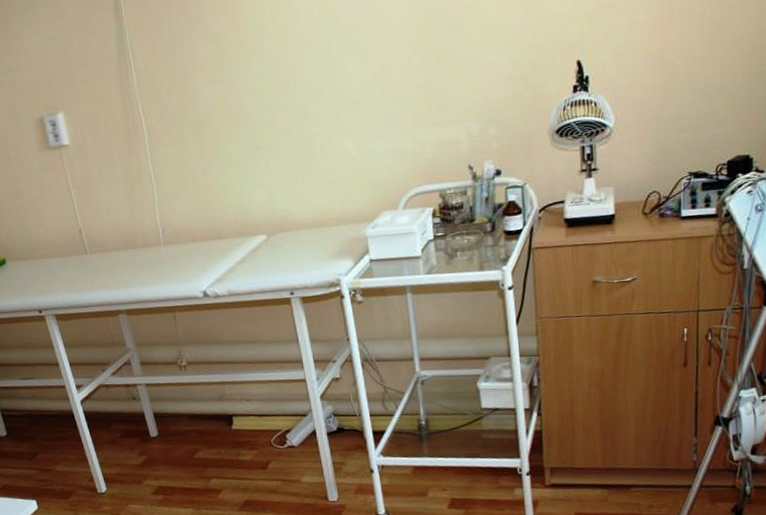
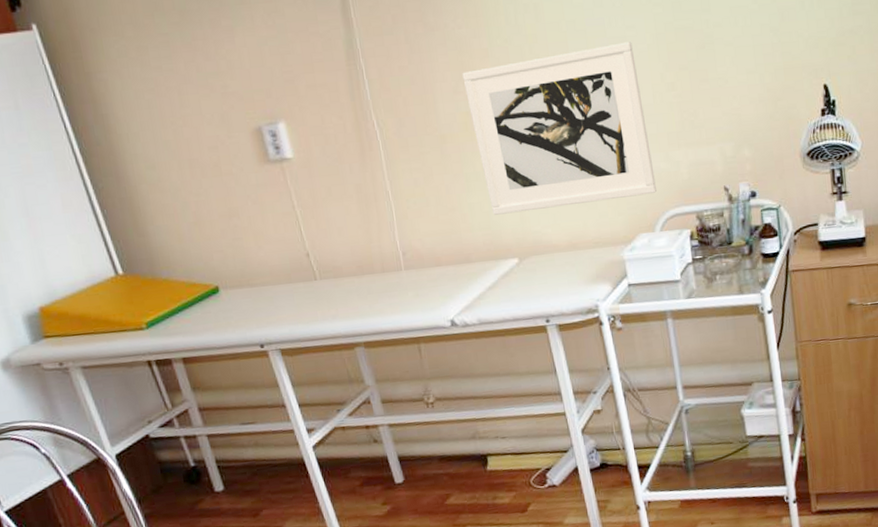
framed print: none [220,26,401,195] -> present [462,42,657,215]

